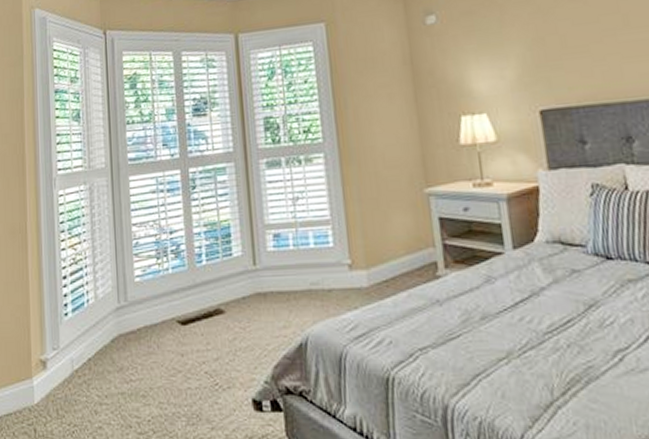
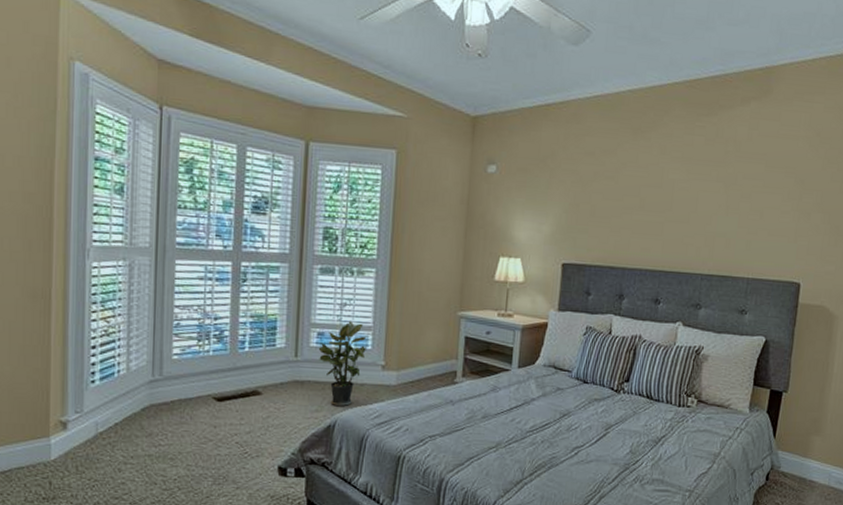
potted plant: none [276,216,328,320] -> present [318,321,366,407]

